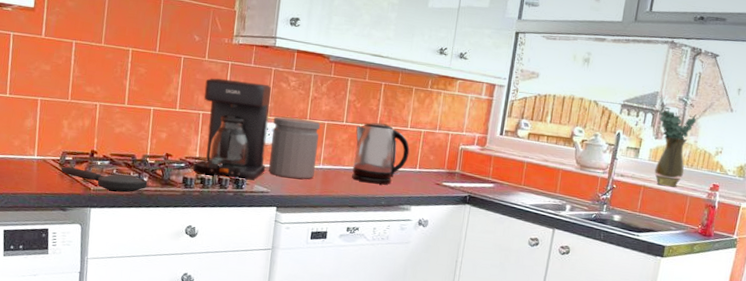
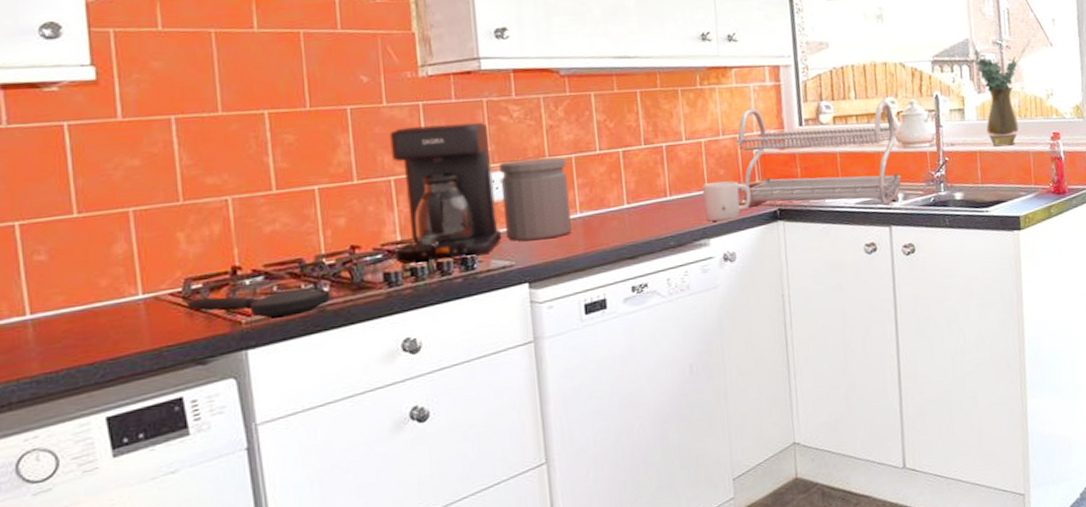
kettle: present [352,122,410,185] -> none [615,141,692,223]
mug: none [412,164,450,196] -> present [702,181,751,222]
dish rack: none [443,114,579,212] -> present [735,100,902,209]

